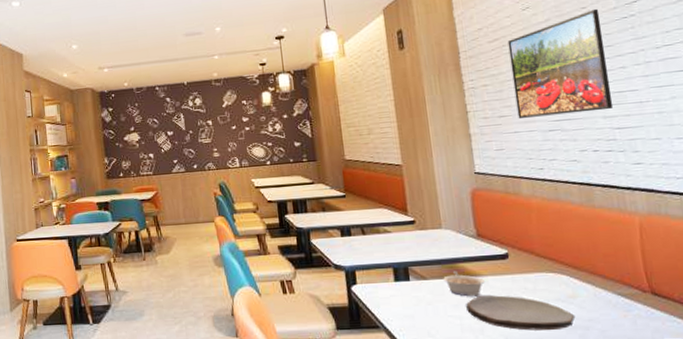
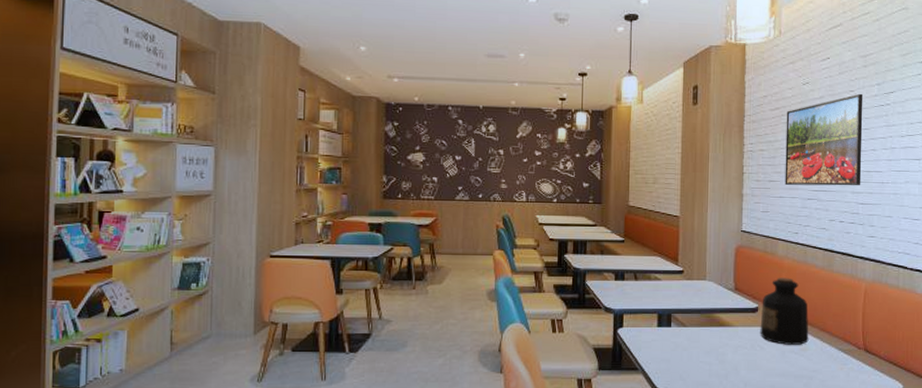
legume: present [443,271,485,297] -> none [700,320,735,345]
plate: present [466,295,576,331] -> none [716,345,804,378]
bottle: none [512,218,577,293] -> present [760,278,809,345]

